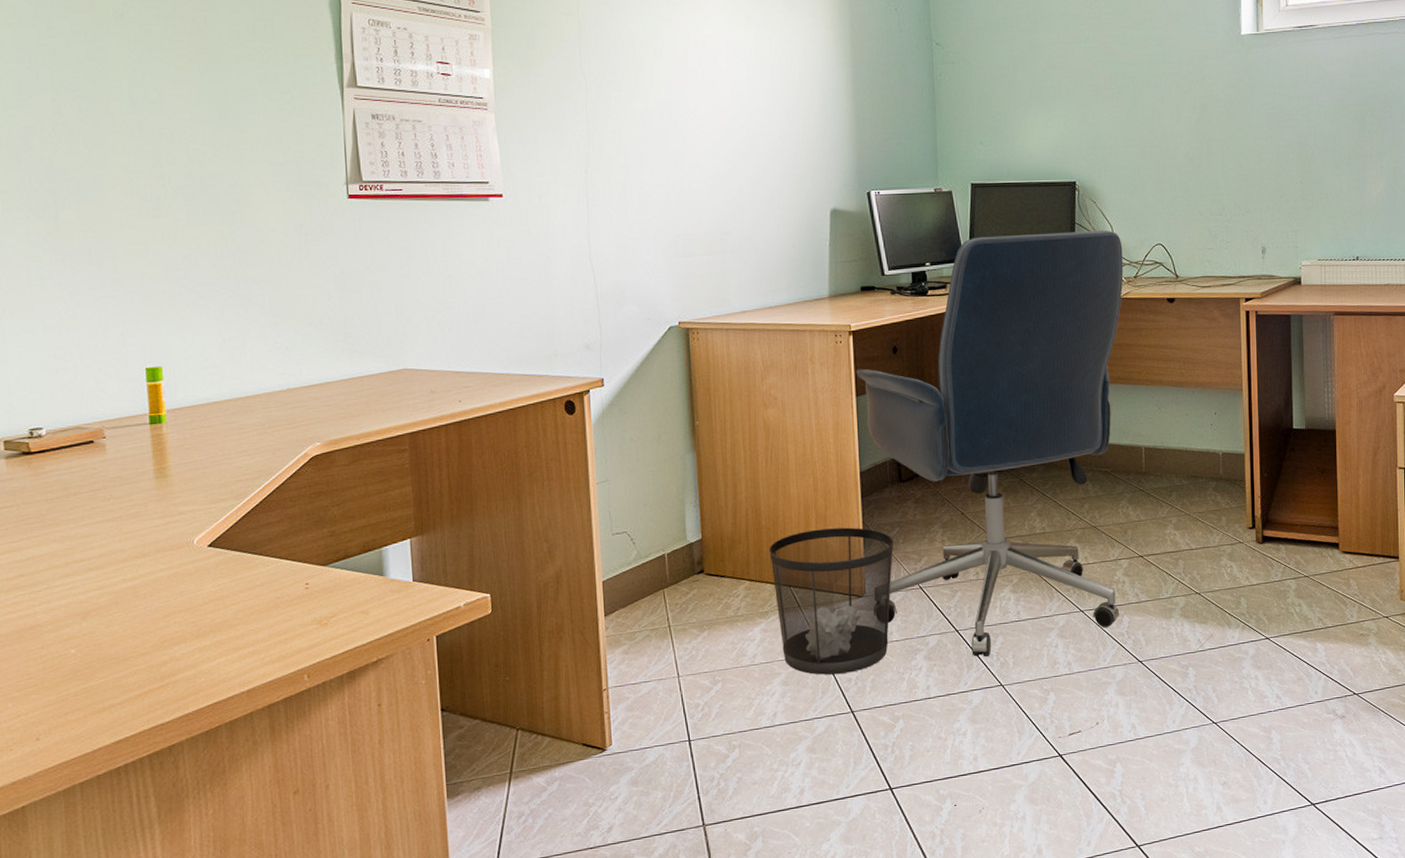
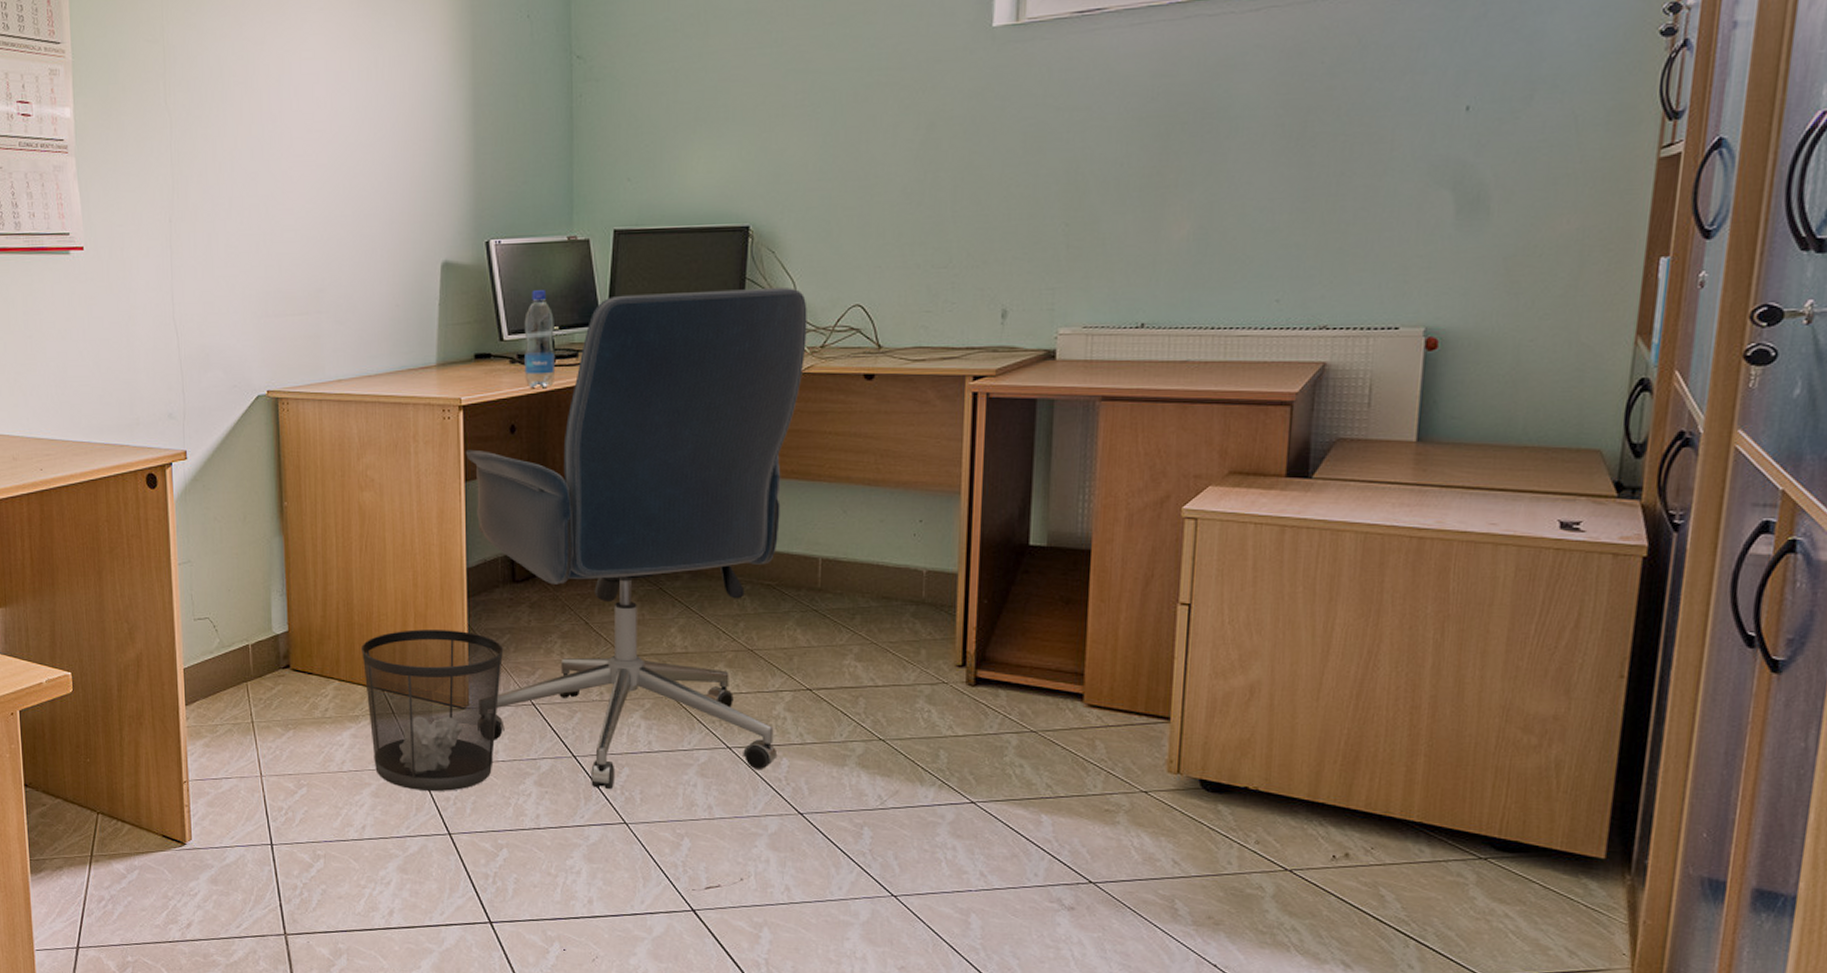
bottle: none [901,233,928,315] -> present [524,290,554,389]

